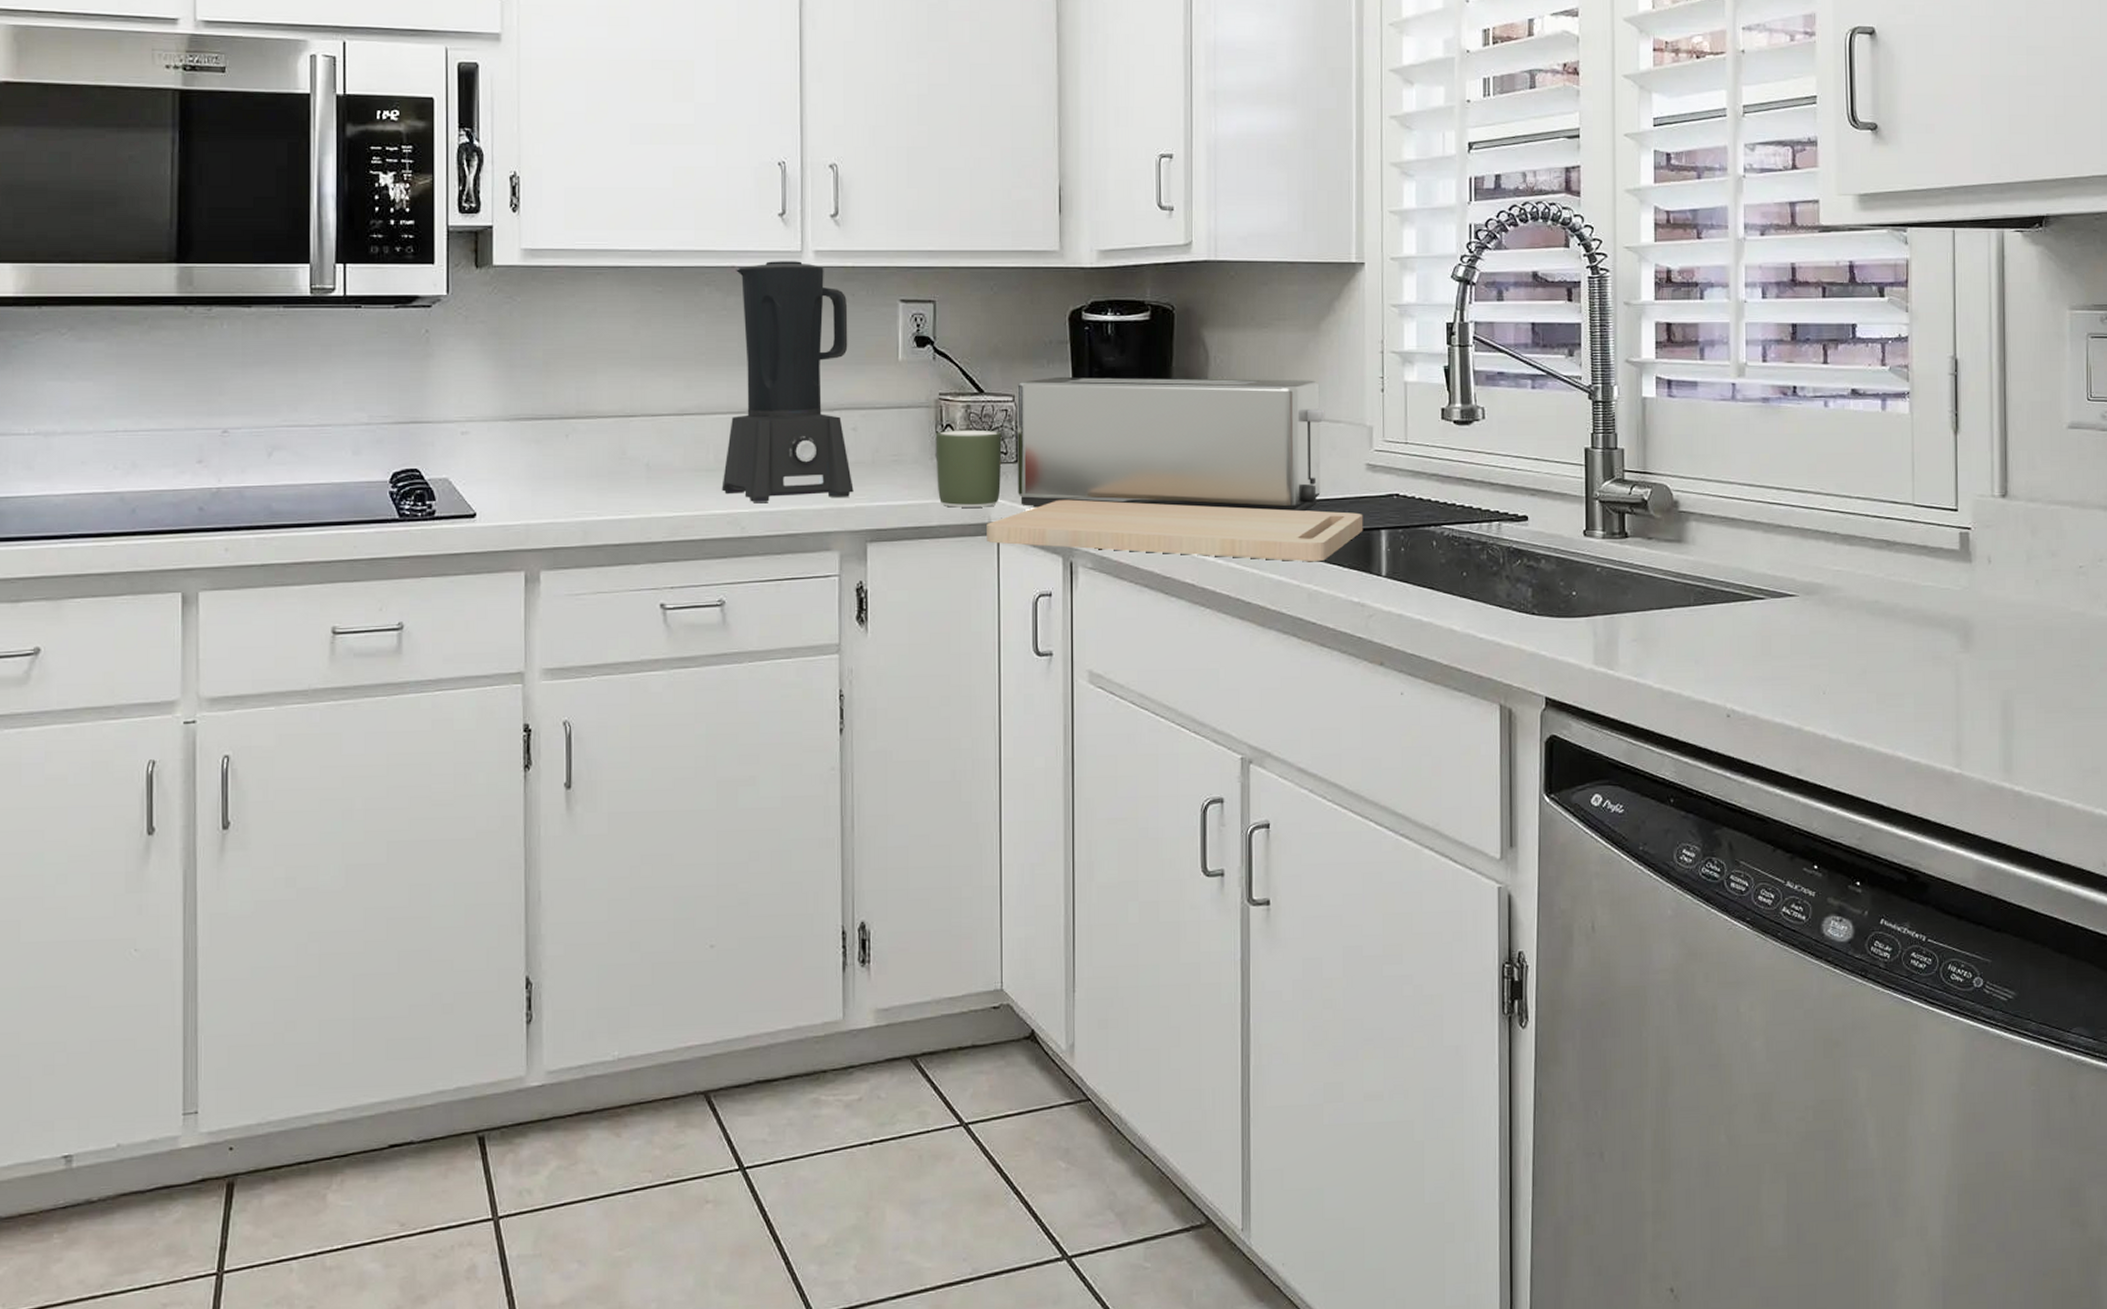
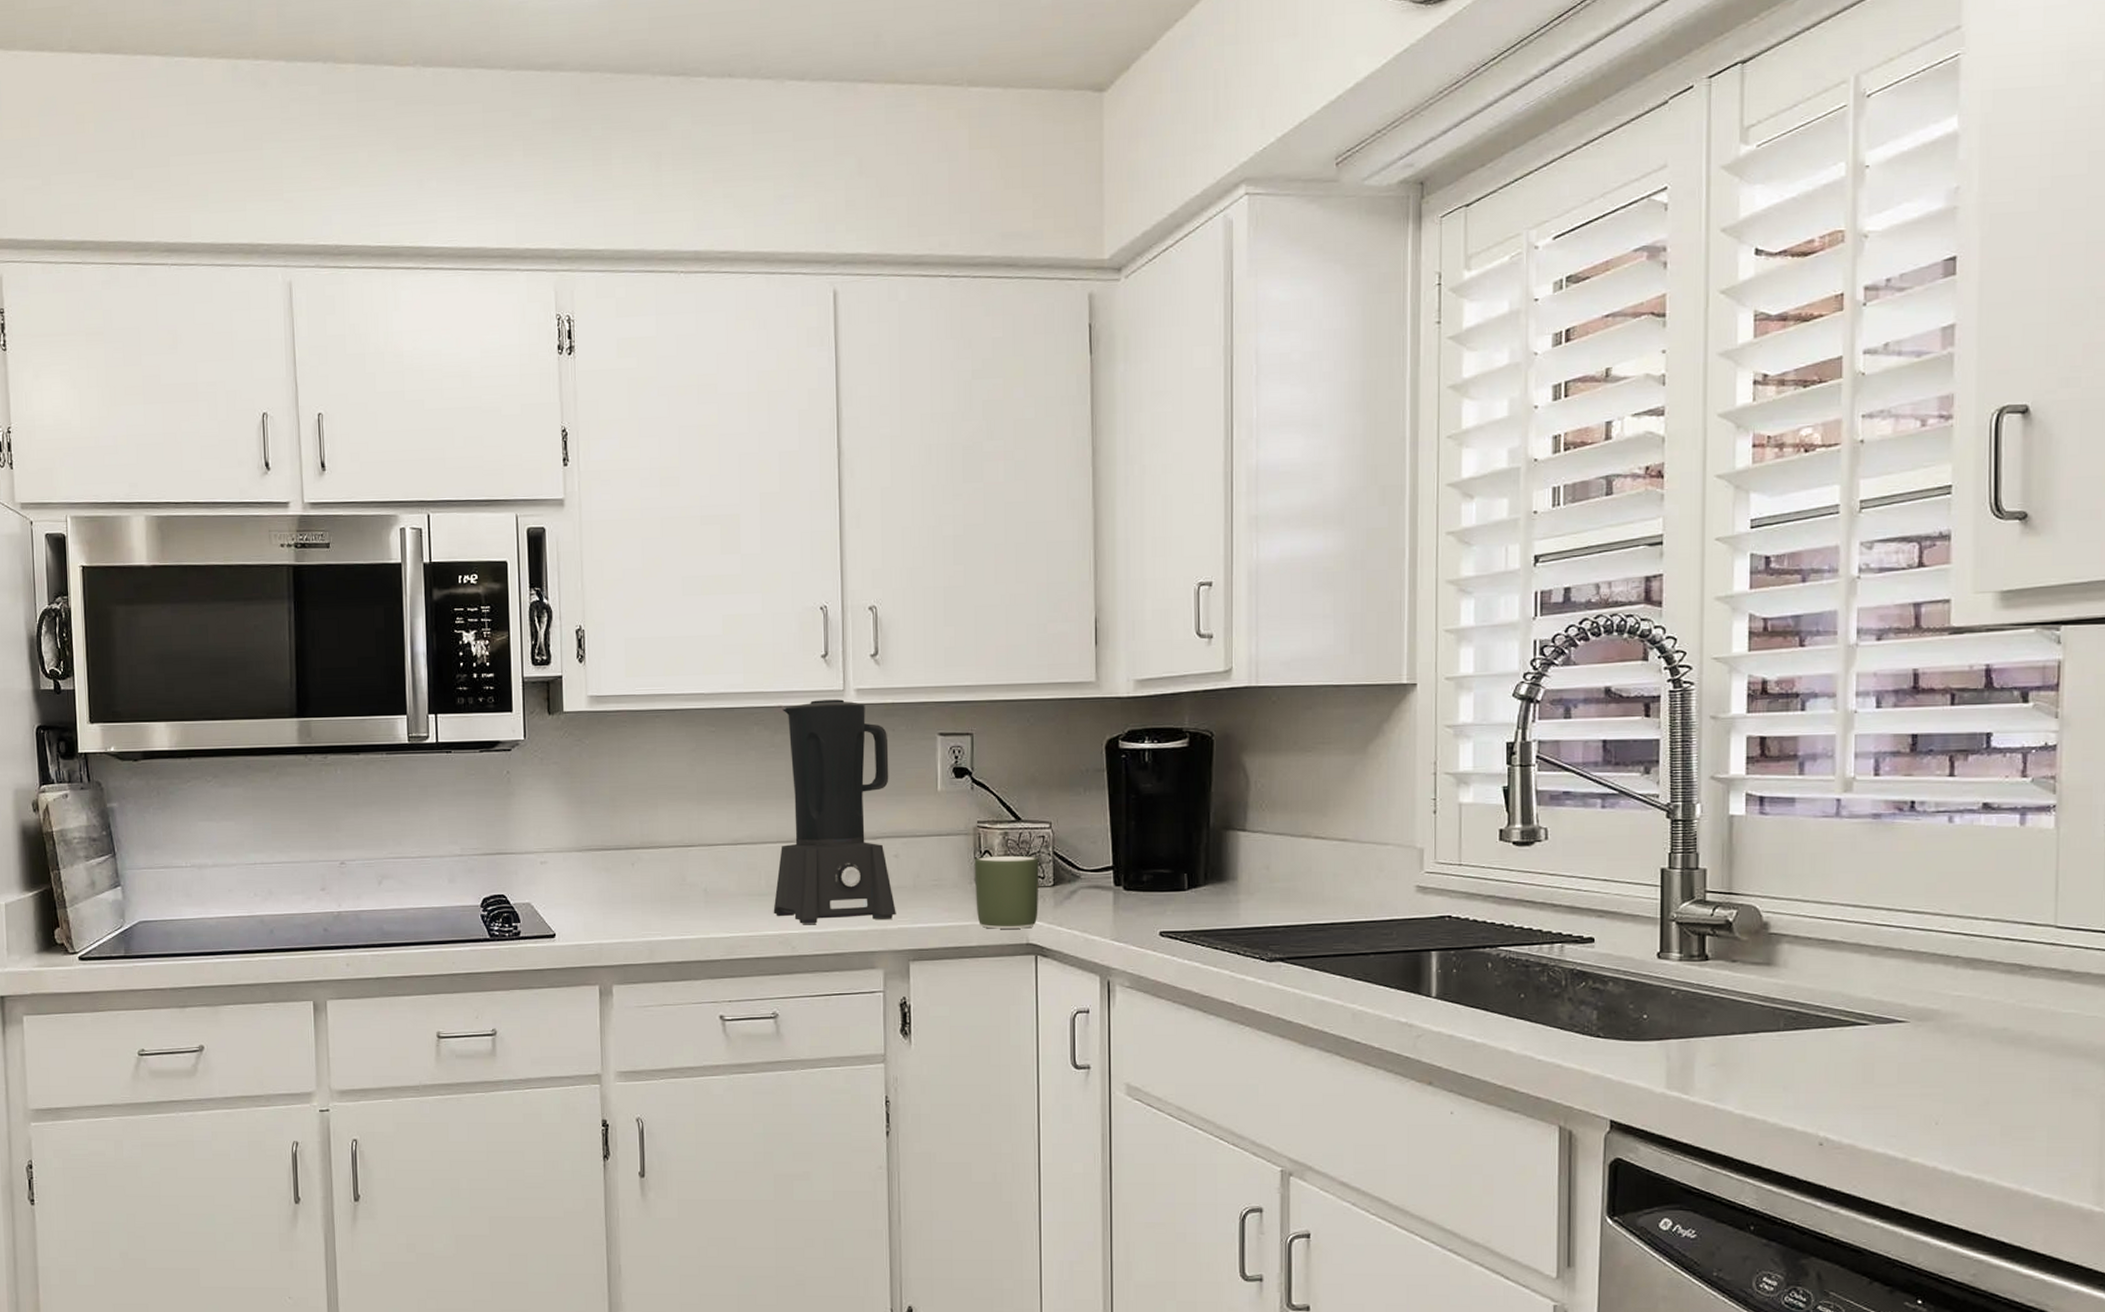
cutting board: present [987,499,1363,562] -> none [1025,921,1412,983]
toaster: present [1017,376,1325,512] -> none [1054,802,1372,933]

